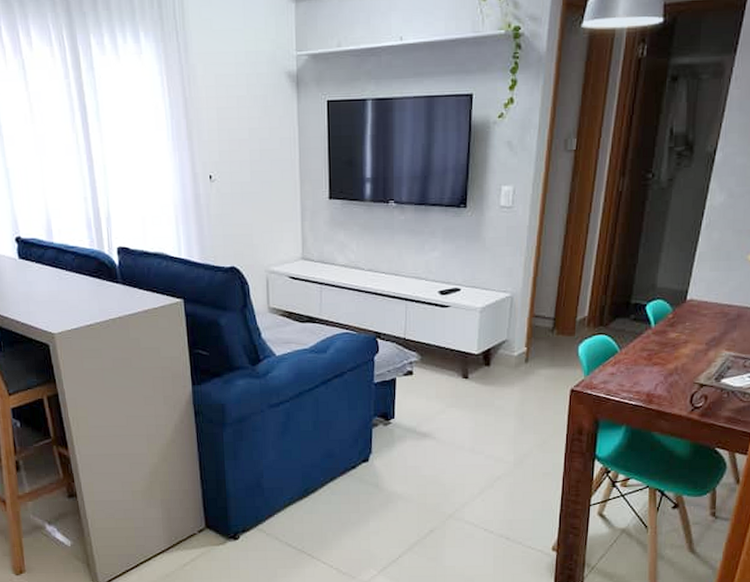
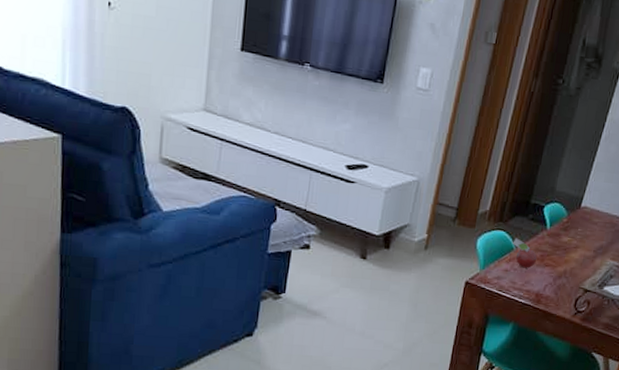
fruit: none [616,340,644,370] -> present [513,238,538,268]

